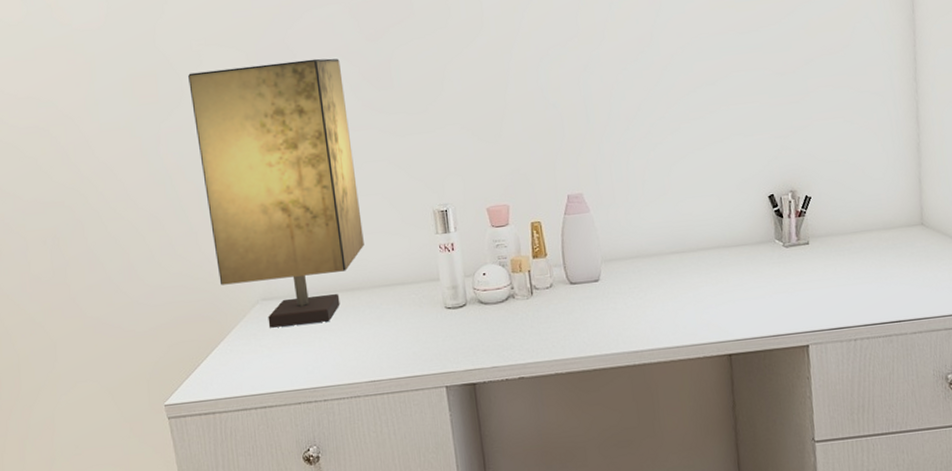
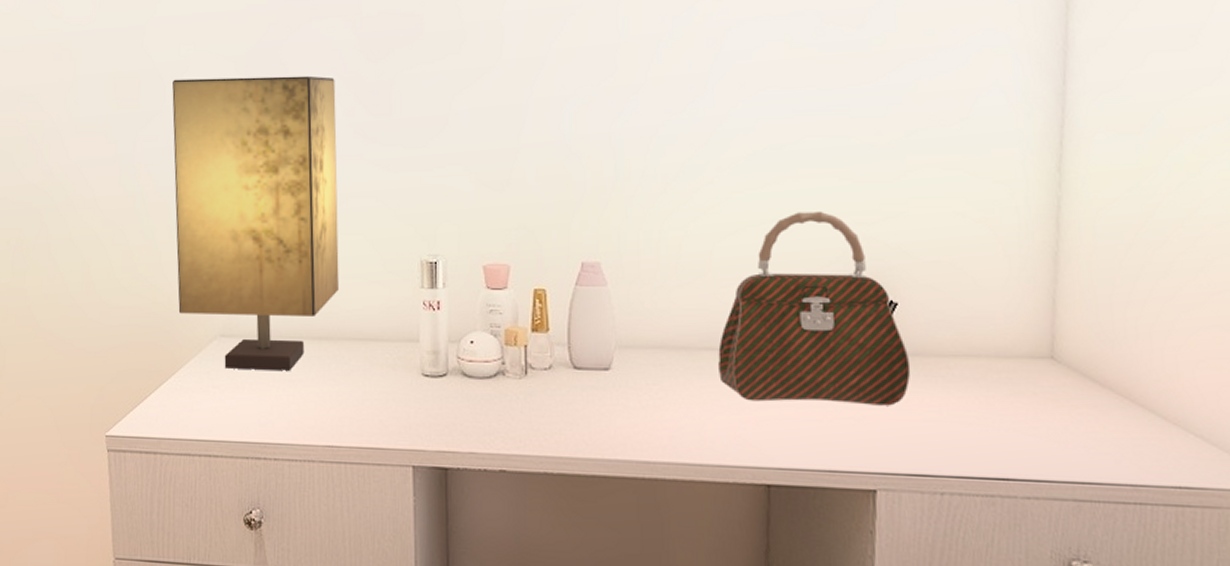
handbag: none [682,130,826,290] -> present [718,211,911,406]

